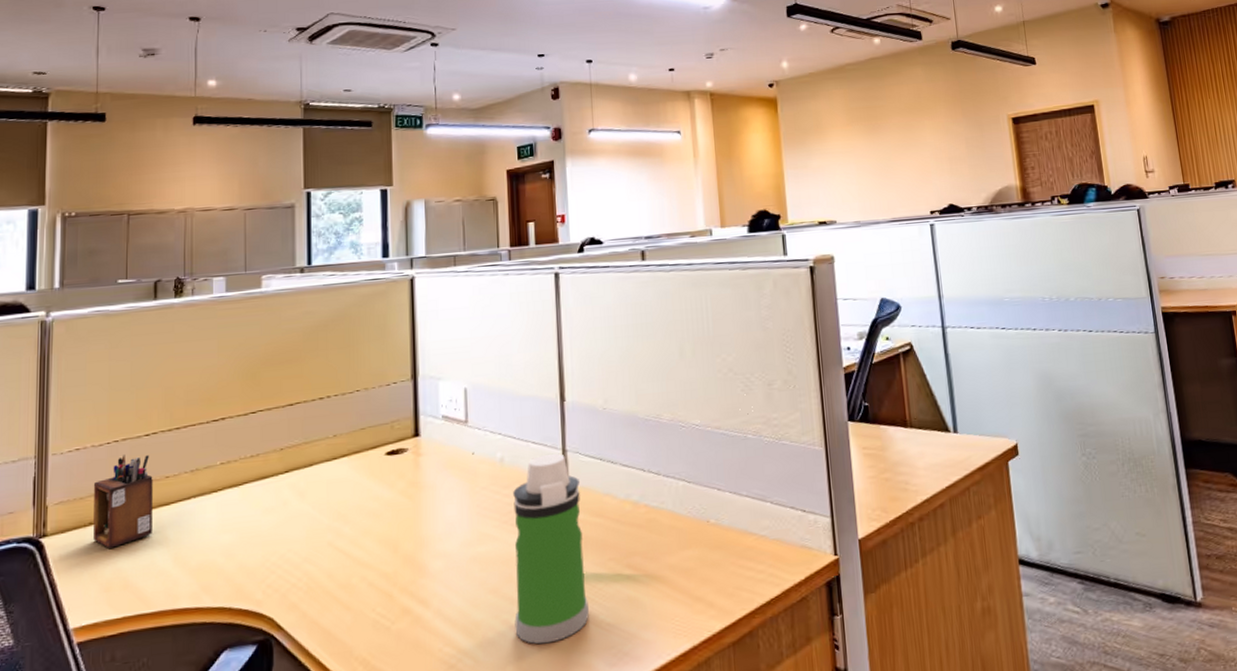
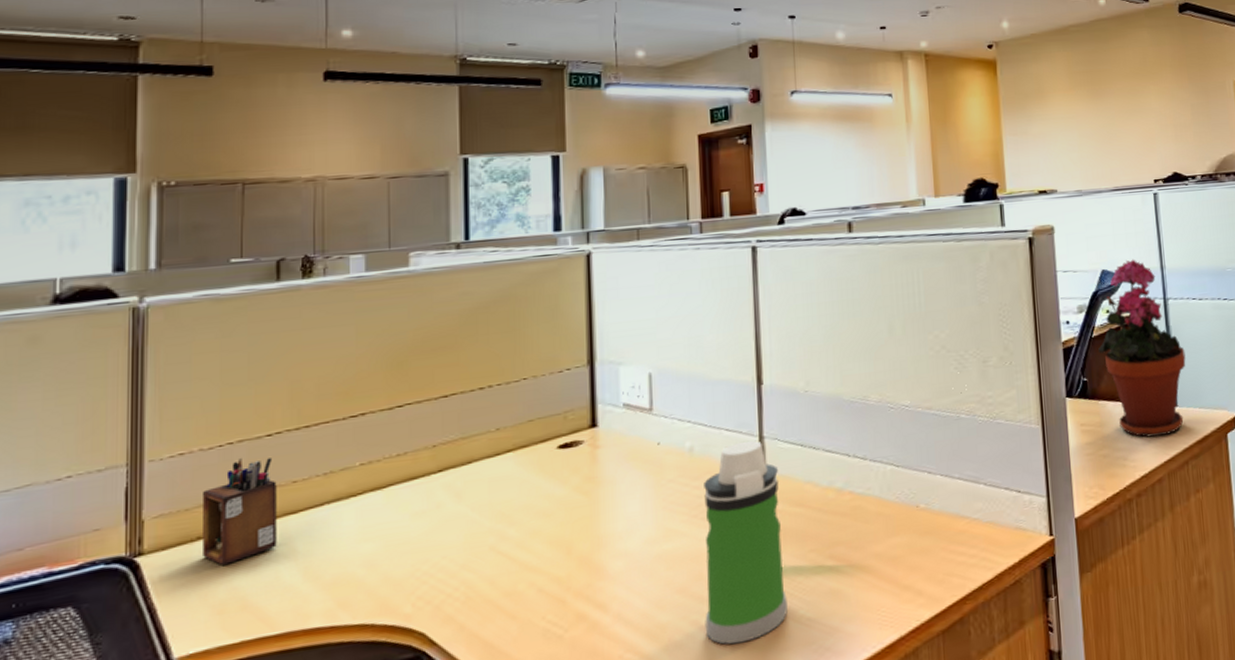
potted plant: none [879,288,965,463] -> present [1098,259,1186,438]

